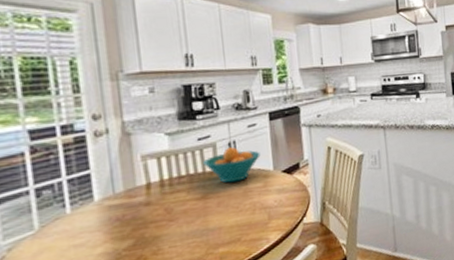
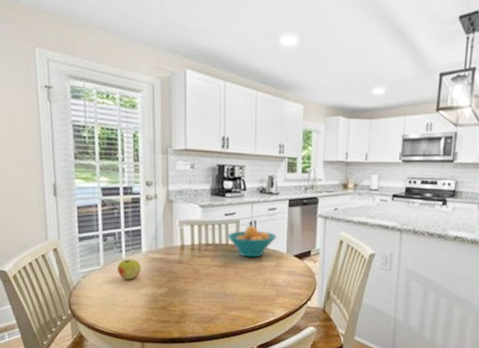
apple: none [60,212,95,241] -> present [118,259,141,280]

